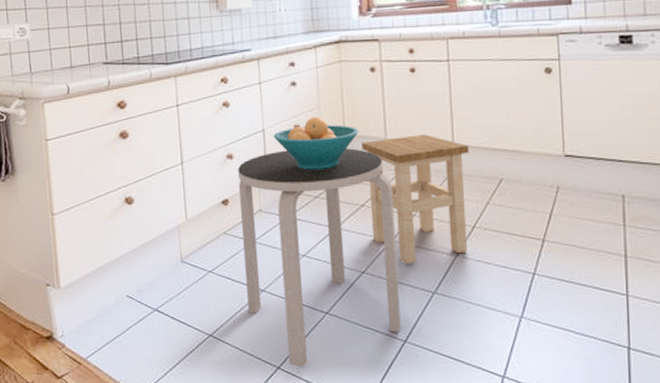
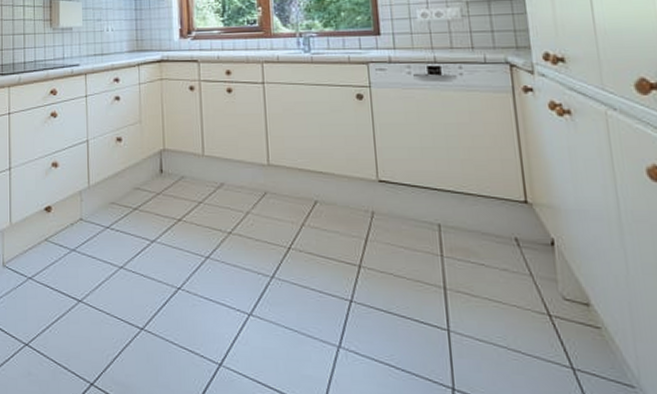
side table: present [238,148,401,367] -> none [61,161,216,385]
fruit bowl: present [273,116,359,171] -> none [96,130,178,183]
stool: present [361,134,469,264] -> none [180,153,284,282]

